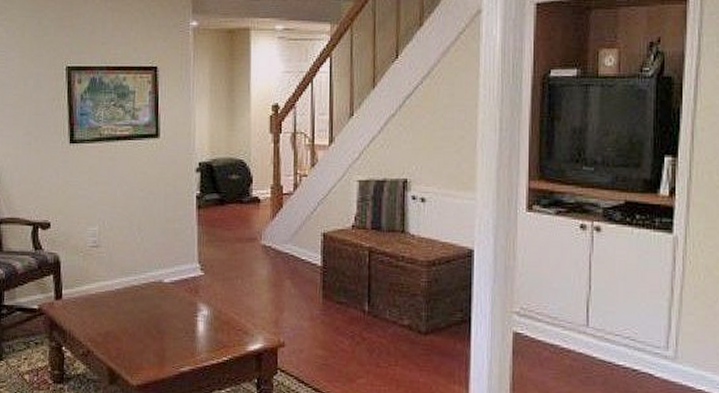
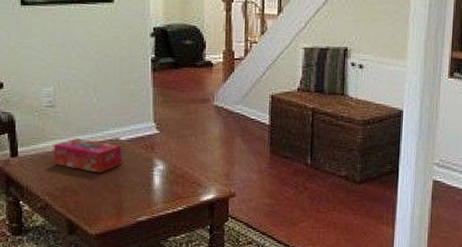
tissue box: none [96,279,165,318] -> present [53,138,122,173]

